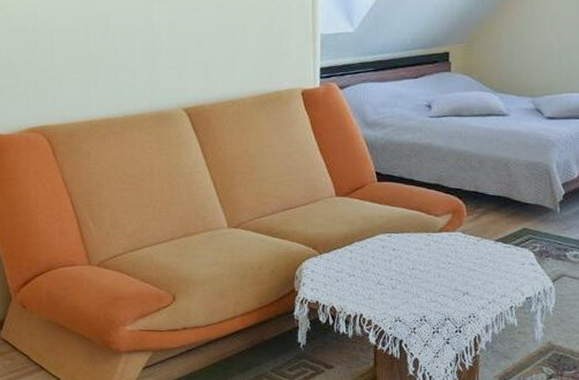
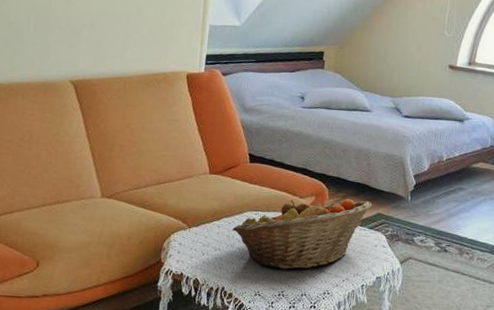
fruit basket: none [365,214,516,293] -> present [232,199,372,270]

